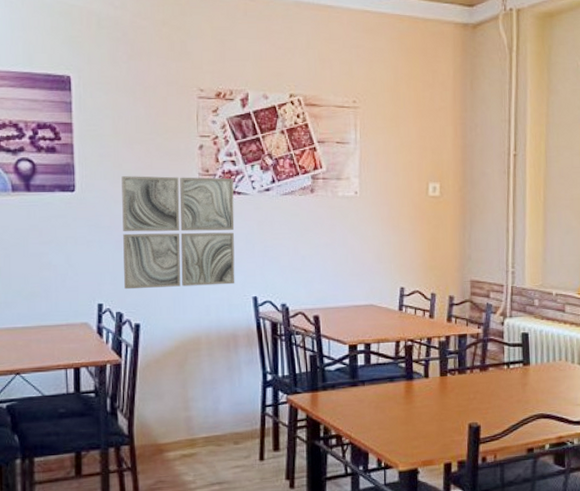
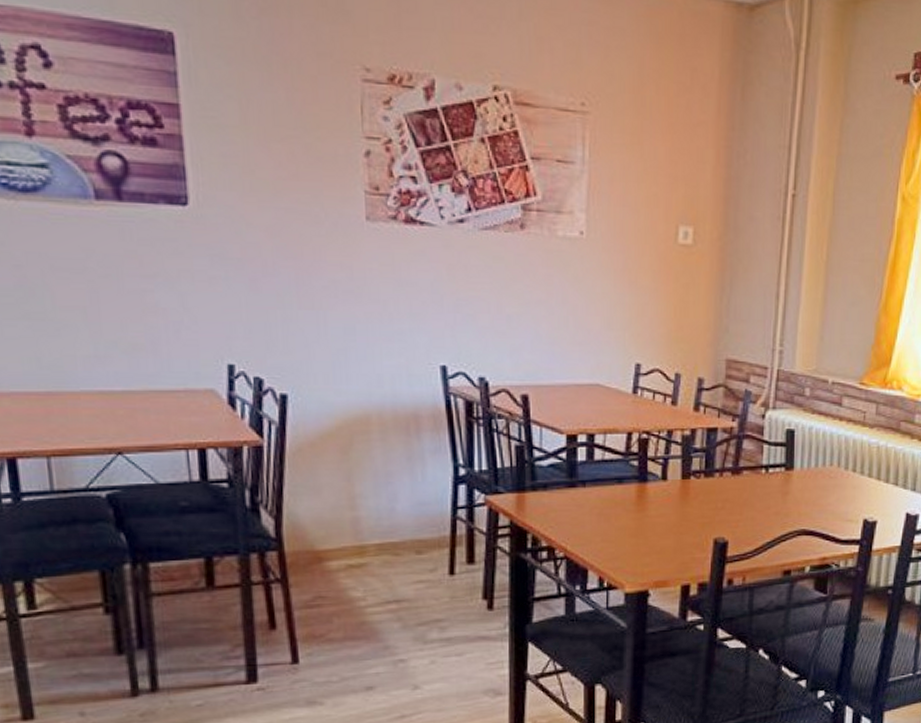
wall art: present [121,176,235,290] -> none [255,188,417,348]

